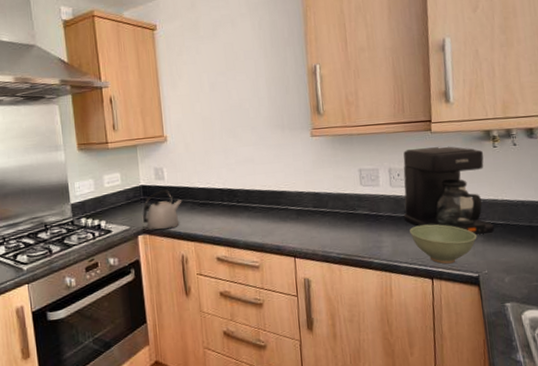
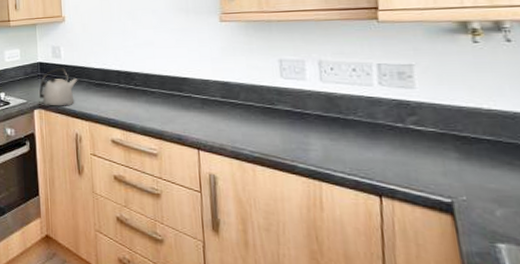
coffee maker: present [403,146,494,234] -> none [338,38,477,149]
bowl: present [409,224,477,264] -> none [347,130,449,182]

